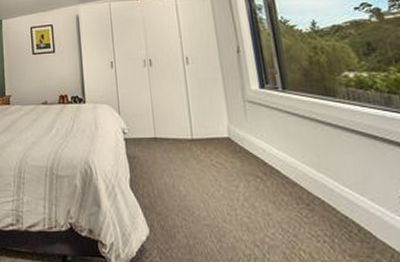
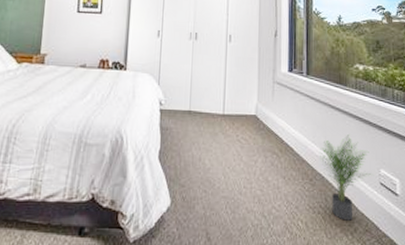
potted plant: none [314,152,387,251] -> present [320,135,371,221]

